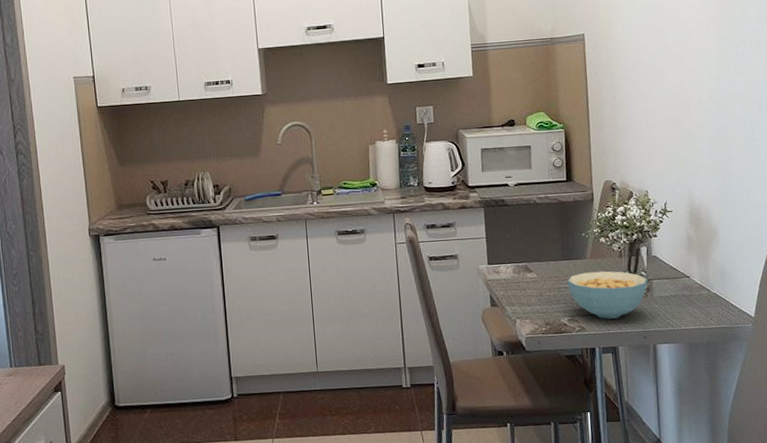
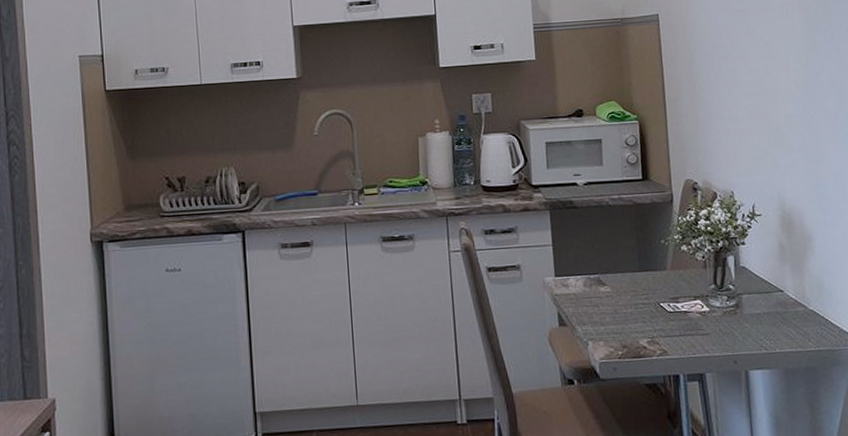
cereal bowl: present [567,271,648,319] -> none [645,284,736,341]

